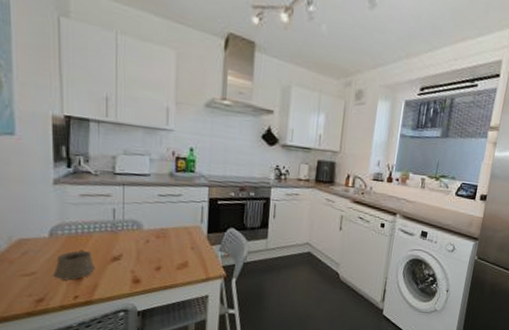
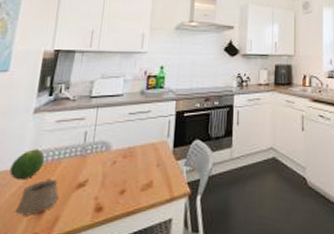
fruit: none [39,220,74,249] -> present [9,149,45,180]

